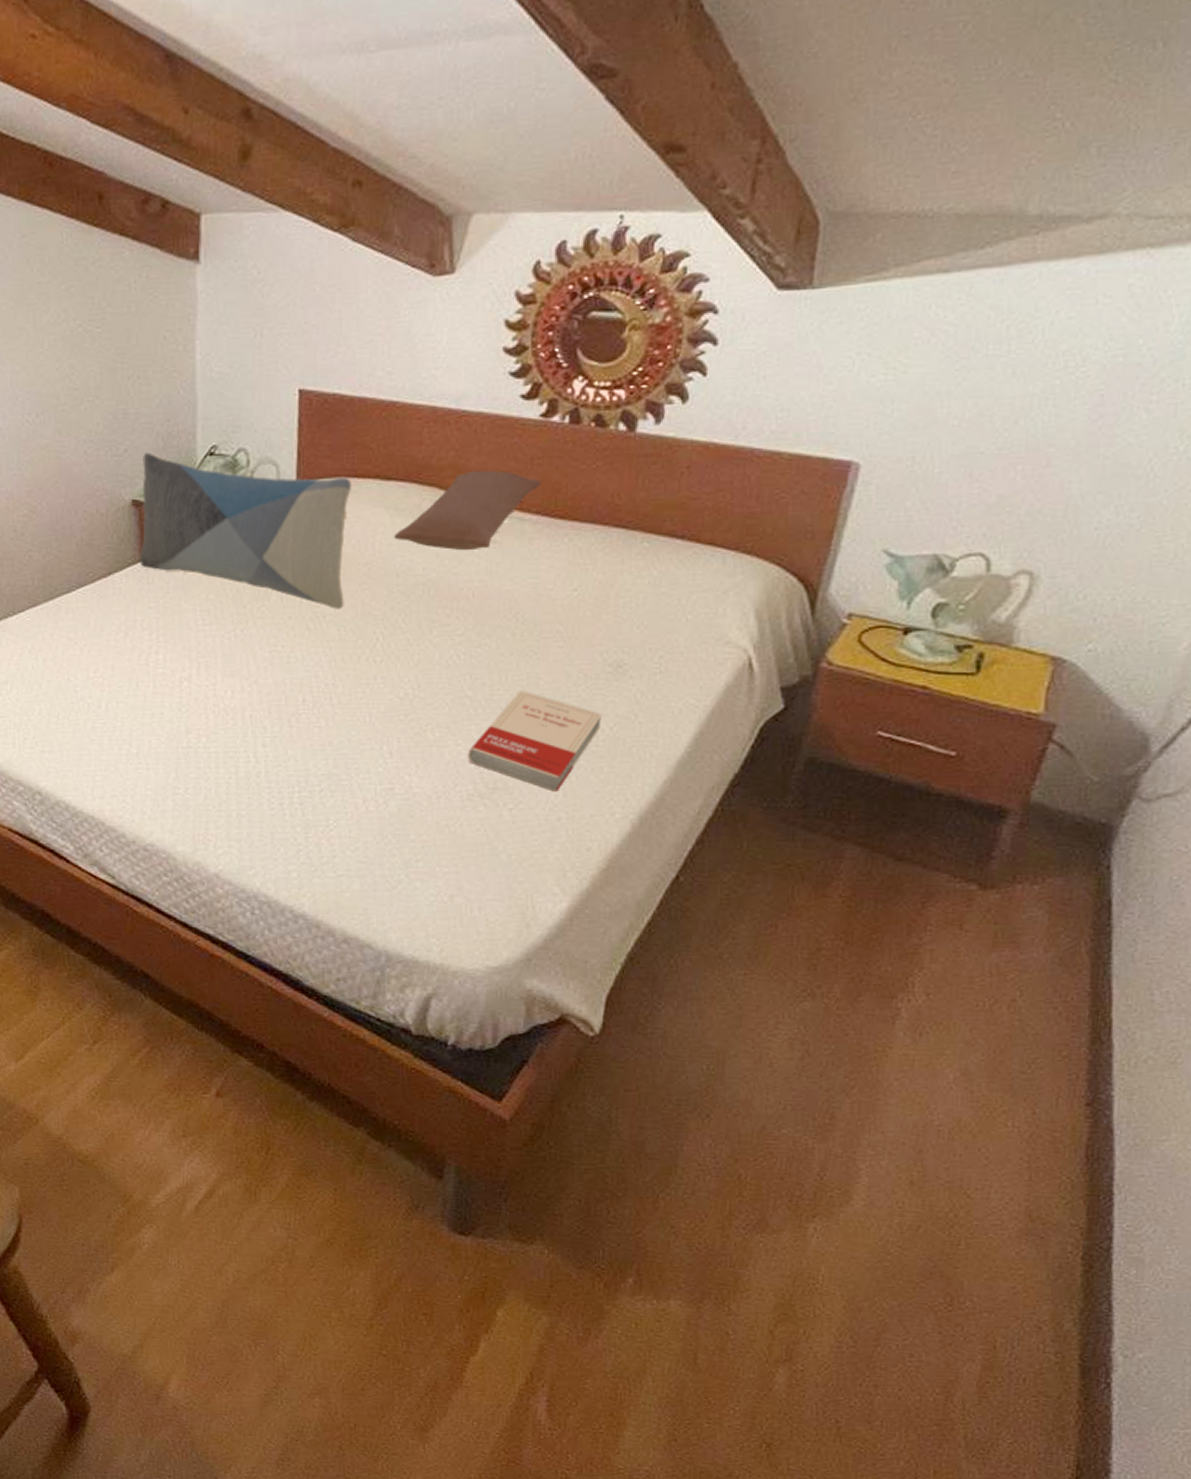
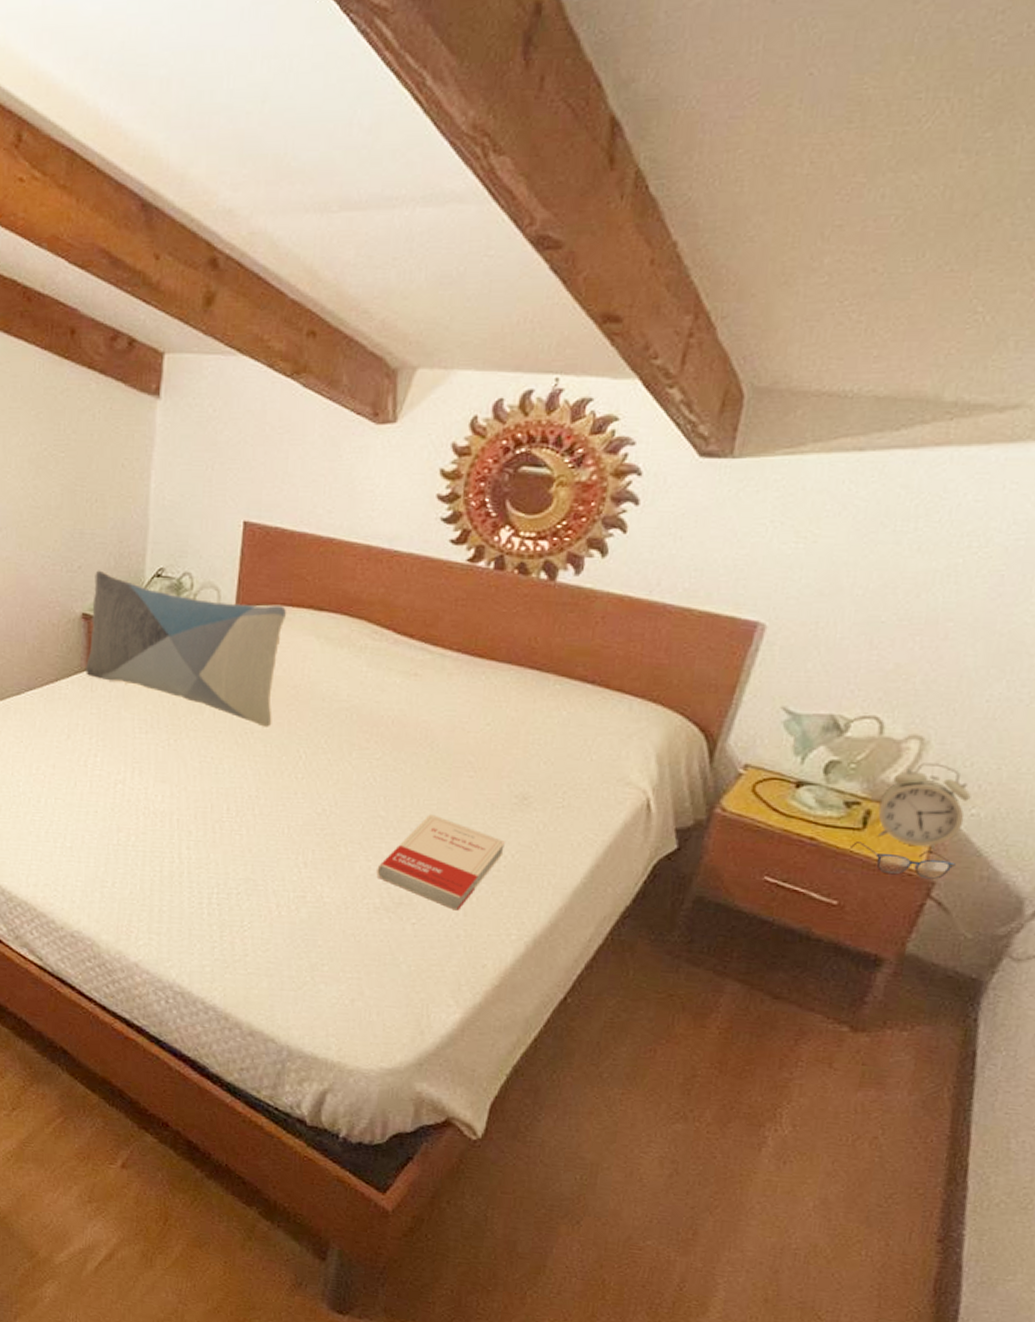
pillow: present [393,470,542,551] -> none [322,607,464,682]
glasses: none [965,687,1076,721] -> present [850,842,956,879]
alarm clock: none [991,598,1087,692] -> present [878,763,971,851]

